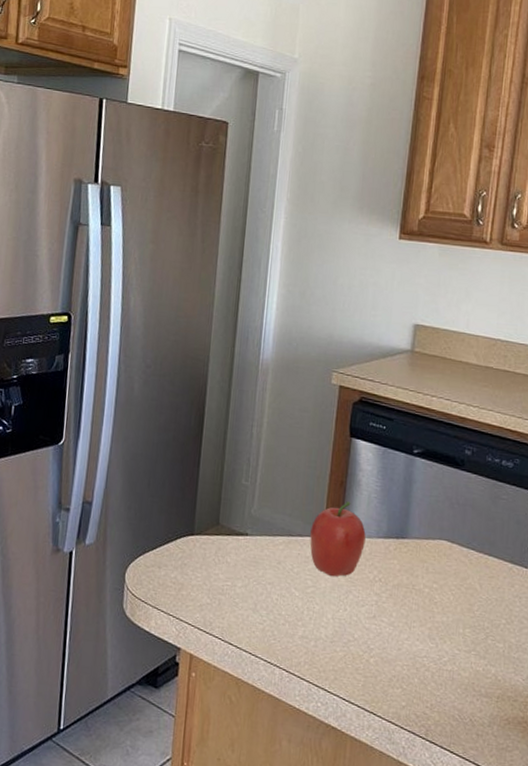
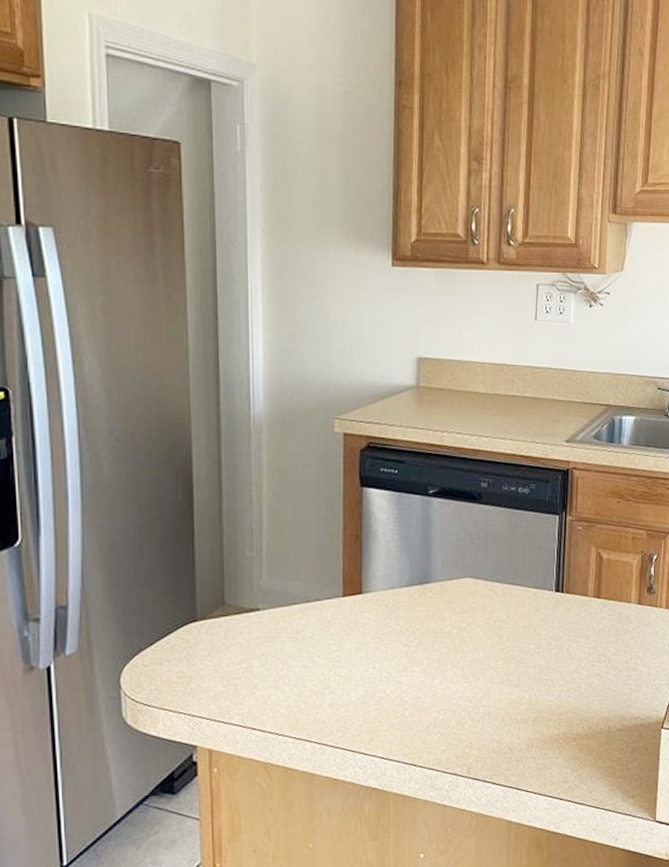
fruit: present [310,501,366,577] -> none [329,555,388,637]

